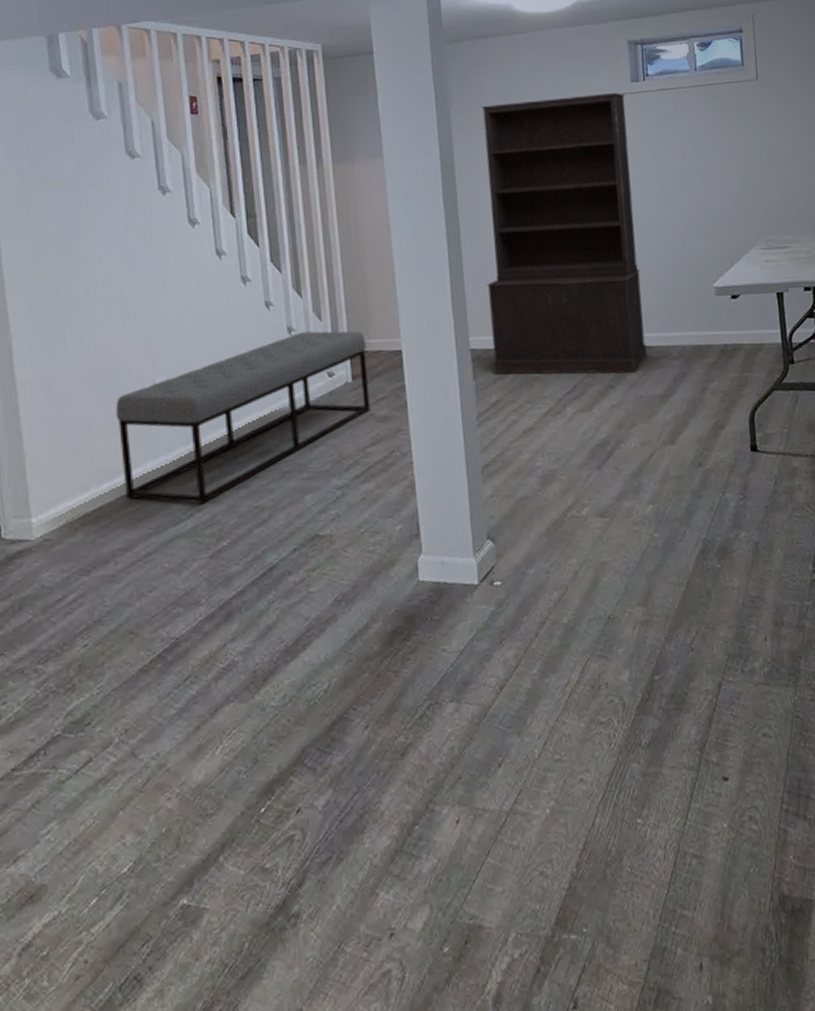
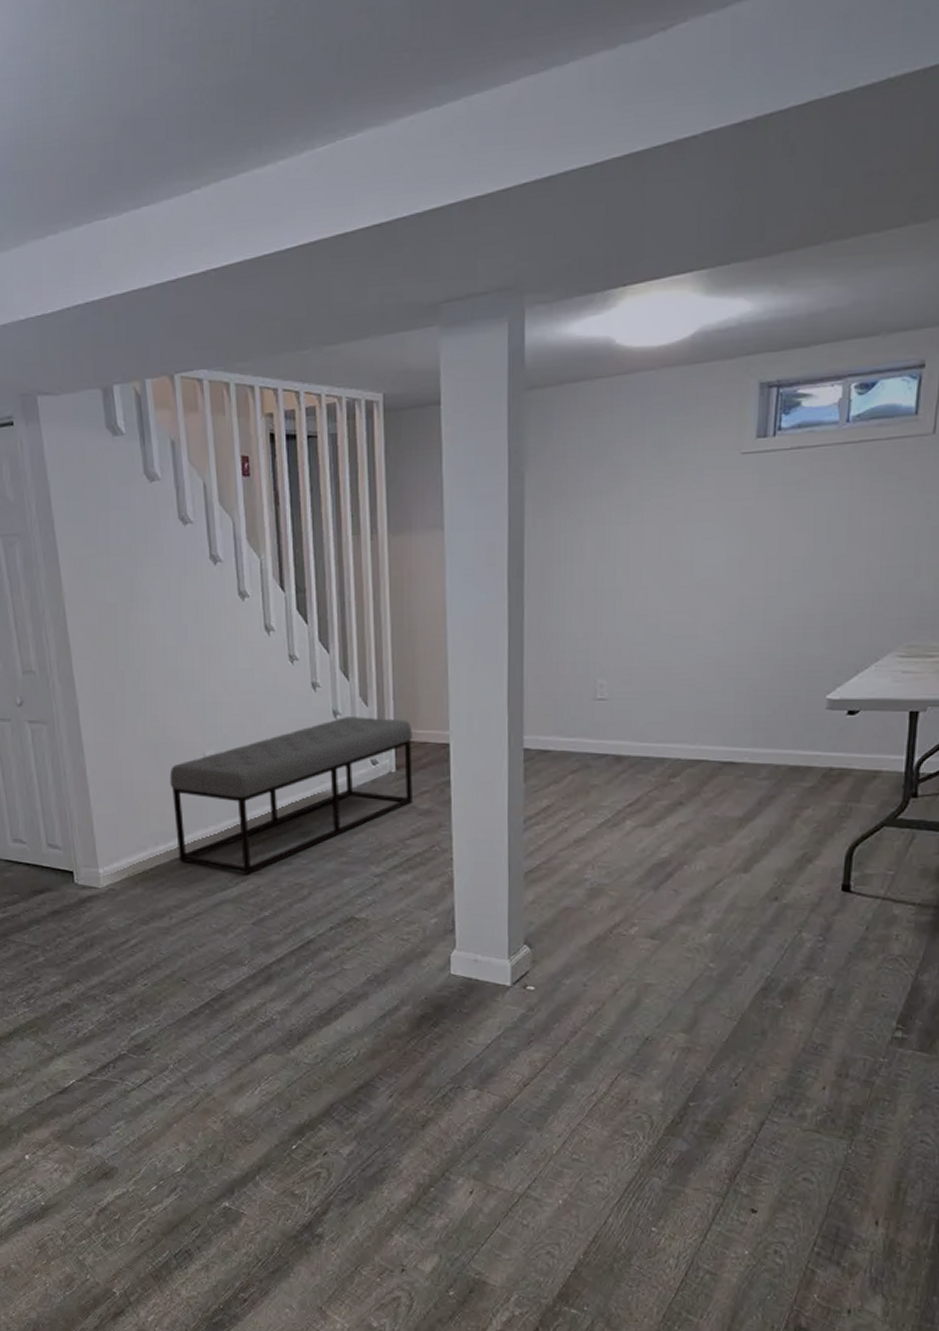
bookcase: present [481,92,648,374] -> none [547,451,746,791]

